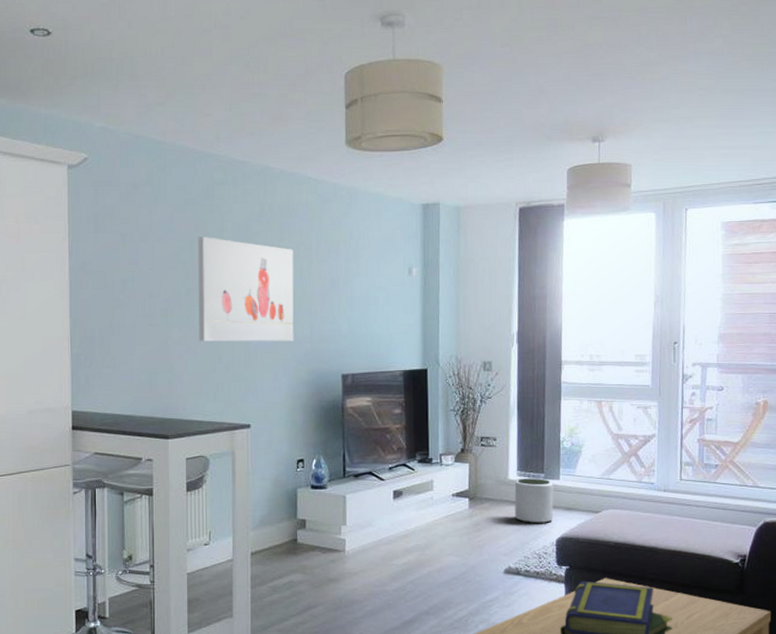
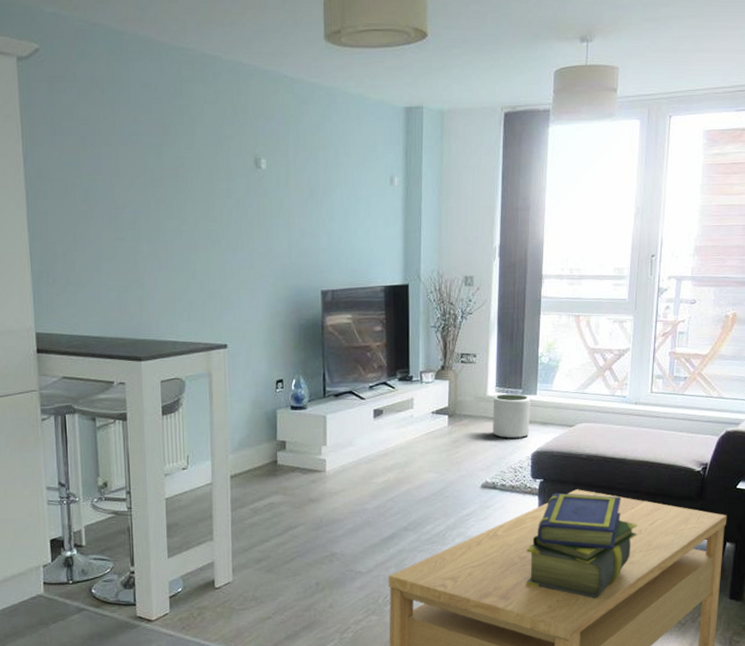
wall art: present [198,237,294,342] -> none [166,141,271,257]

